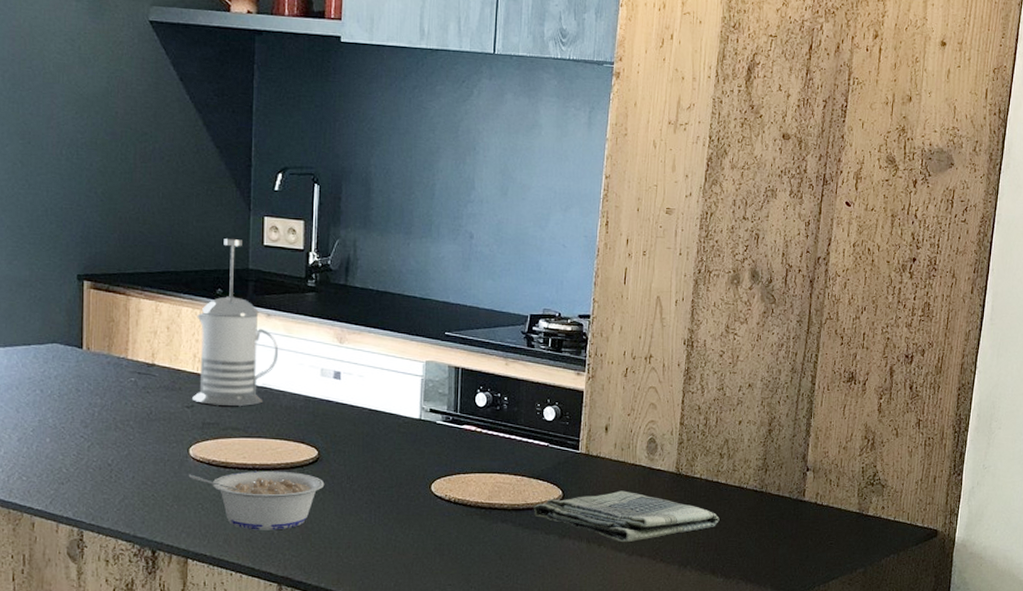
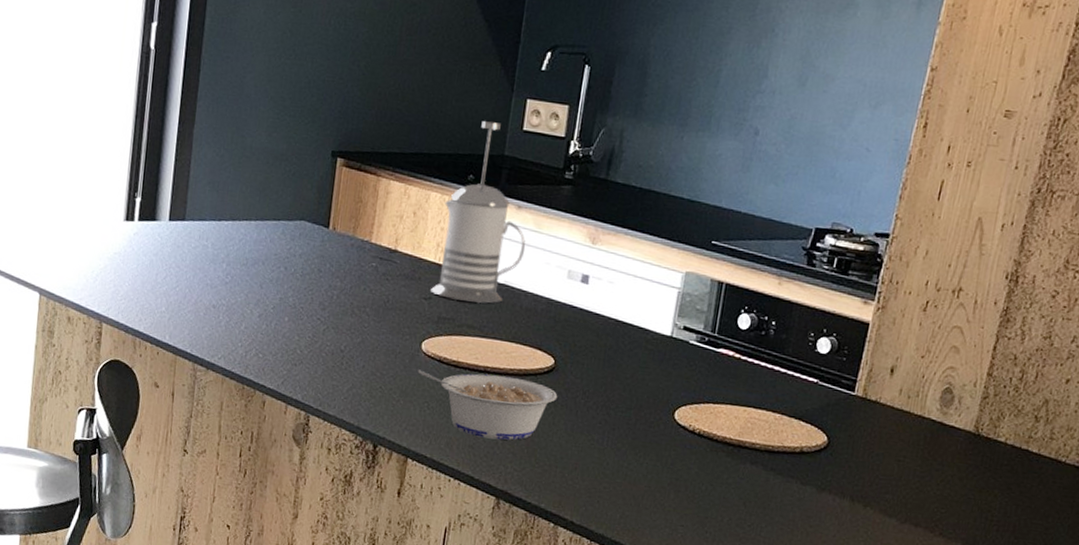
dish towel: present [533,490,720,543] -> none [790,444,1024,507]

